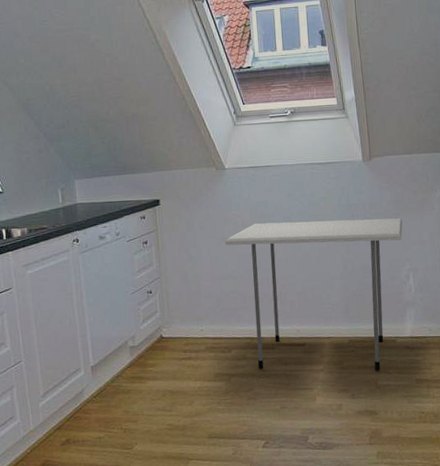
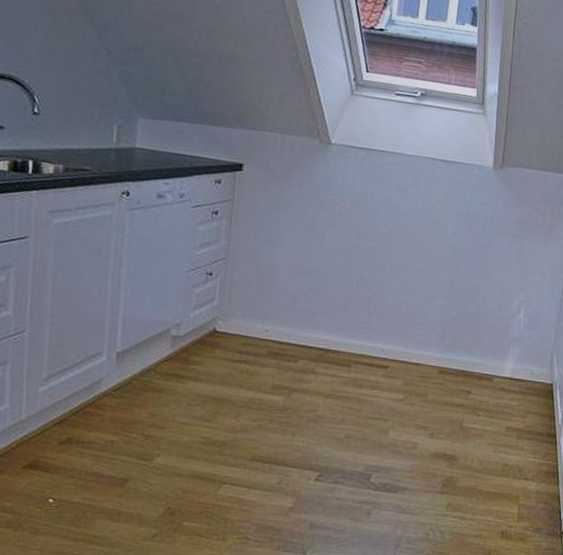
dining table: present [224,218,403,371] -> none [314,215,525,411]

